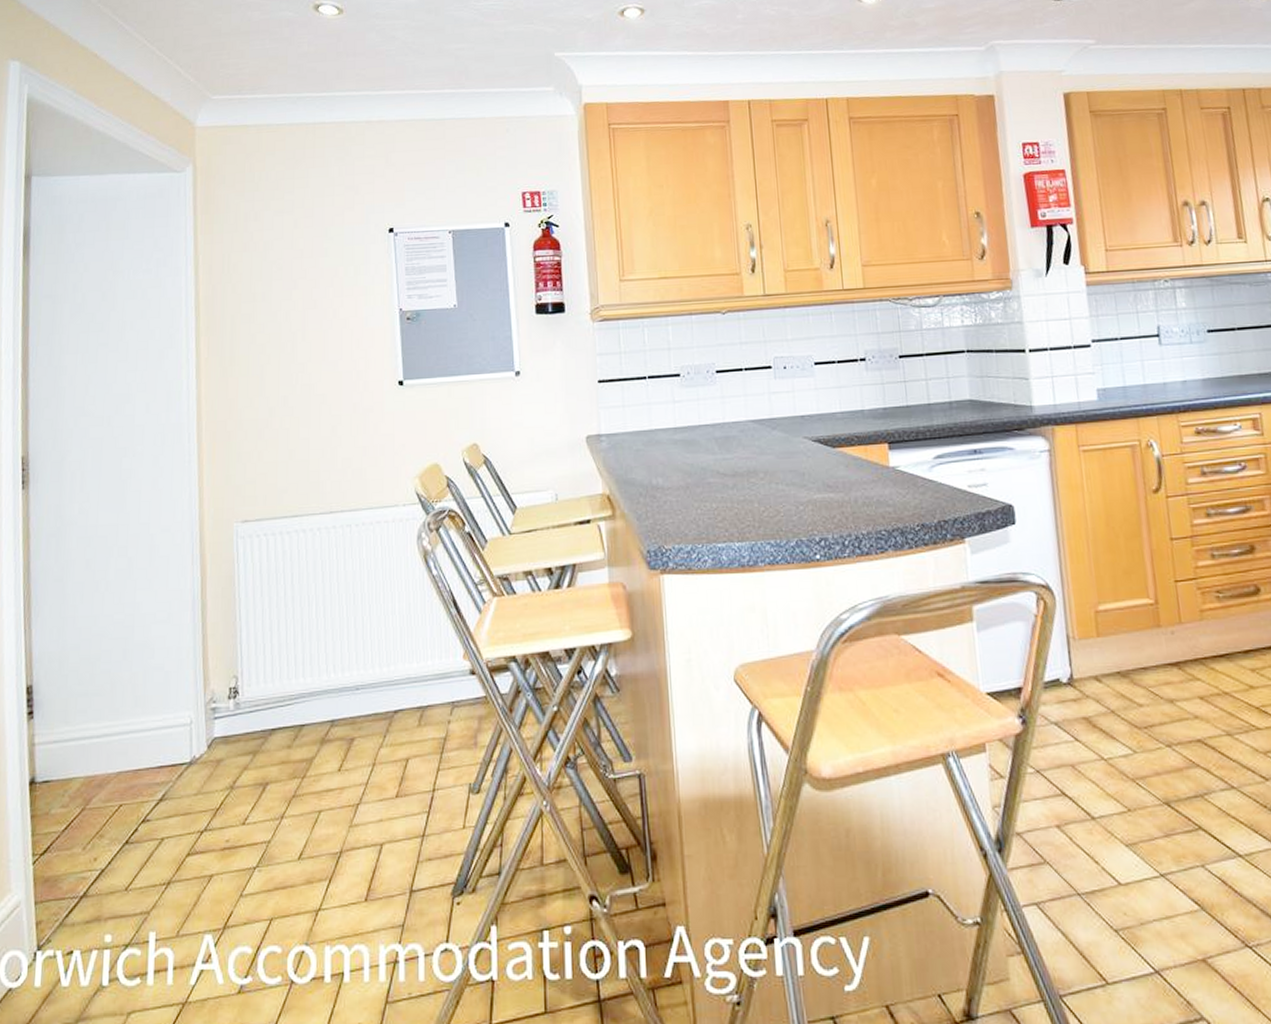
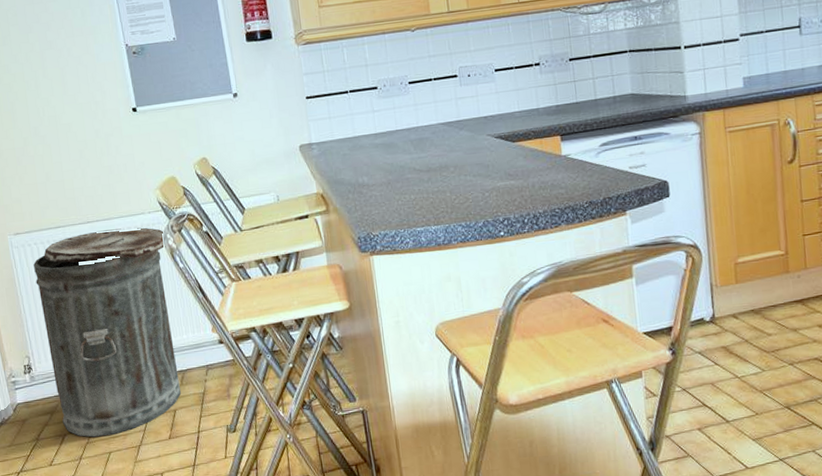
trash can: none [259,522,420,789] -> present [33,227,181,438]

